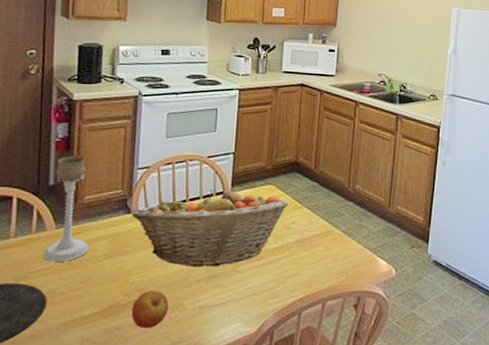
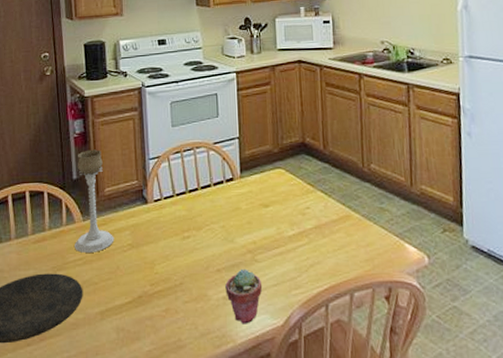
fruit basket: present [131,188,289,267] -> none [148,175,301,257]
apple: present [131,290,169,329] -> none [159,280,194,319]
potted succulent: none [202,279,240,333] -> present [225,268,263,324]

